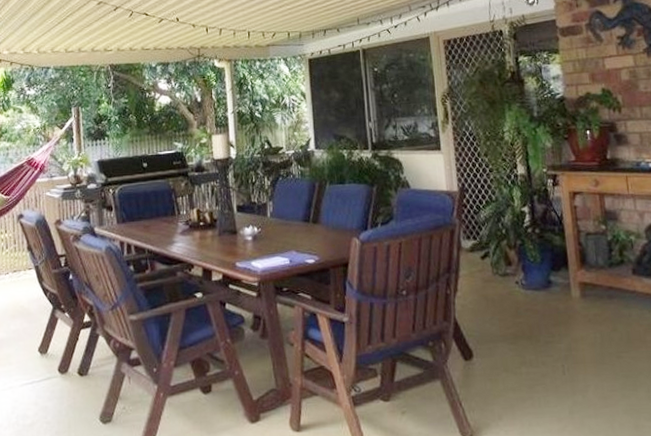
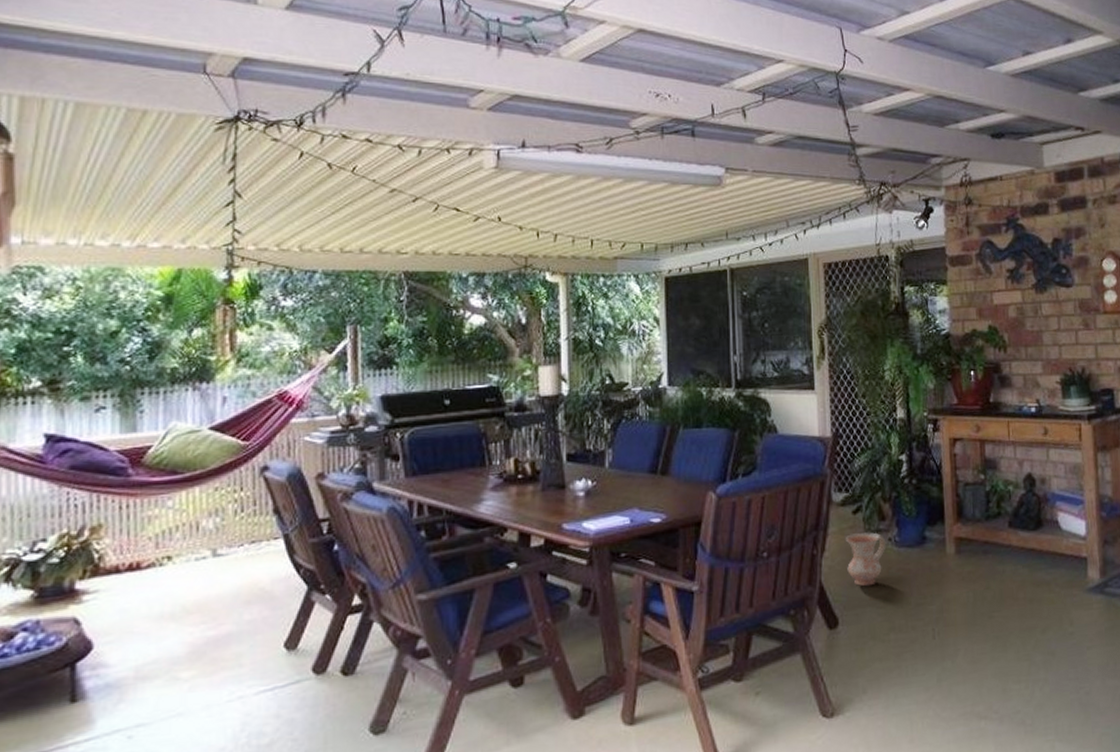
ceramic jug: none [476,276,514,324] -> present [846,532,886,587]

